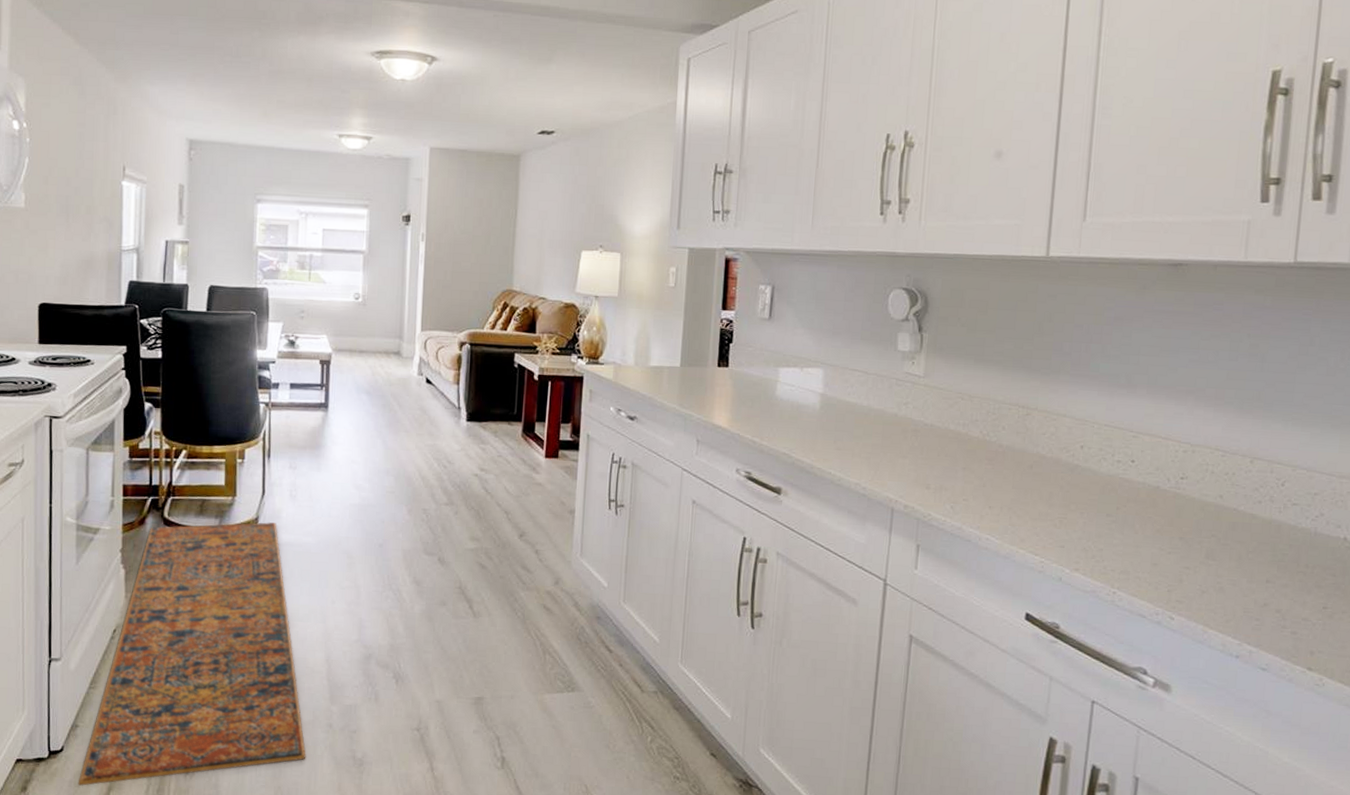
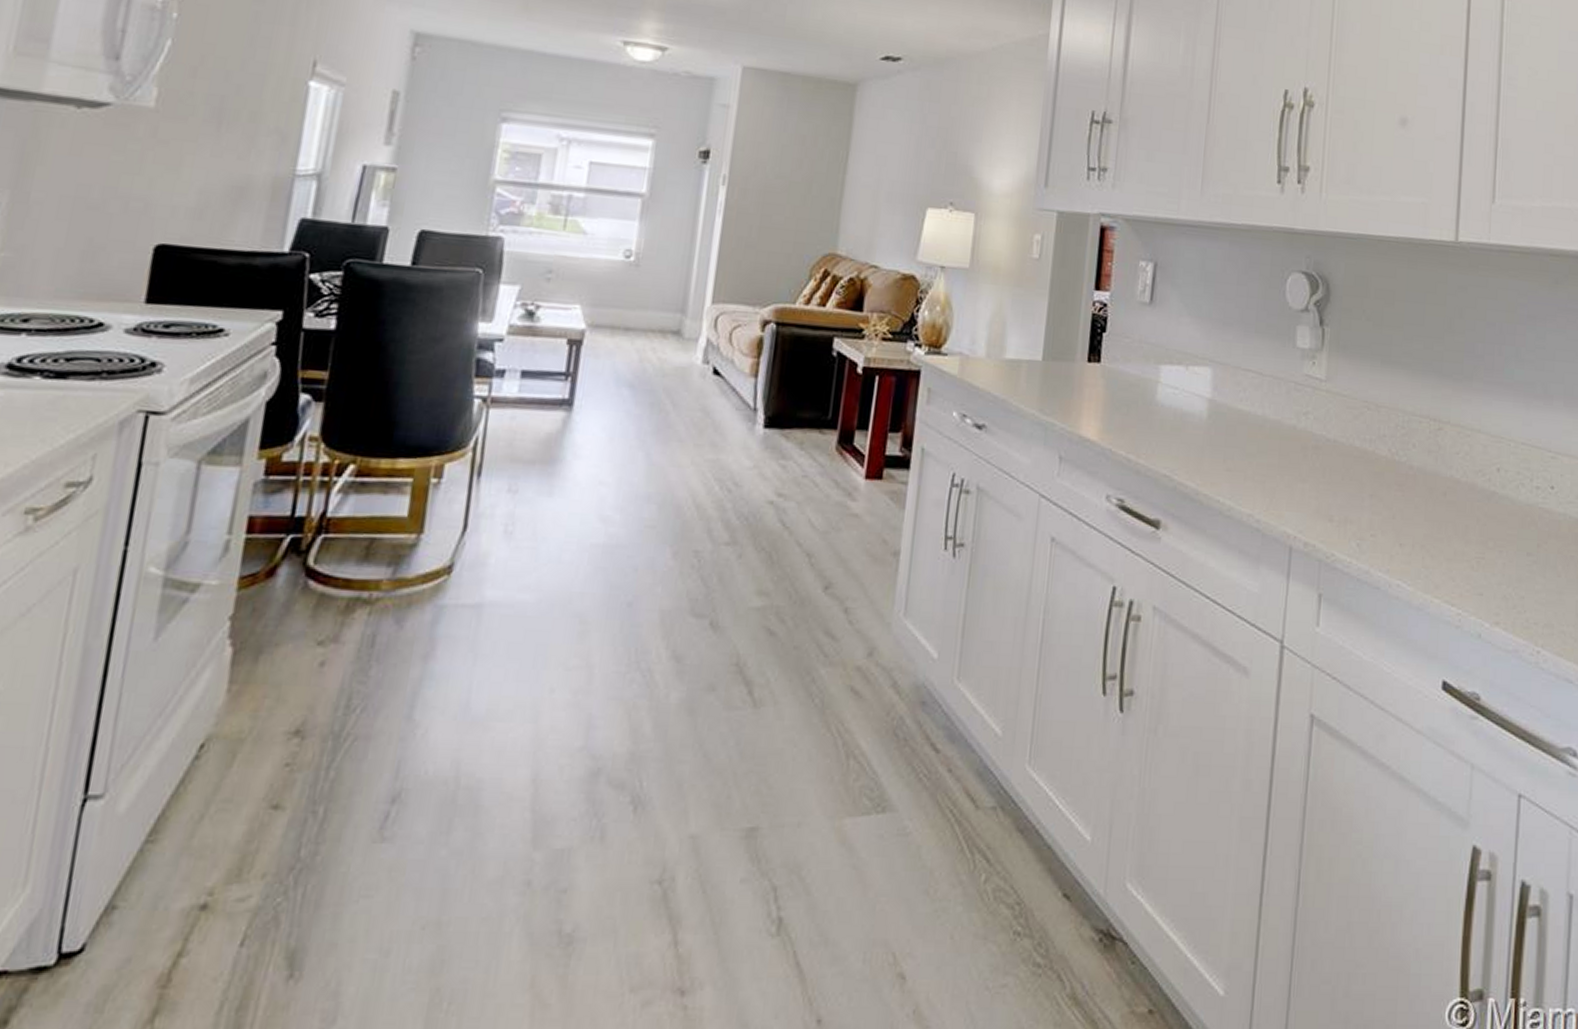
rug: present [78,522,306,786] -> none [100,572,487,1010]

